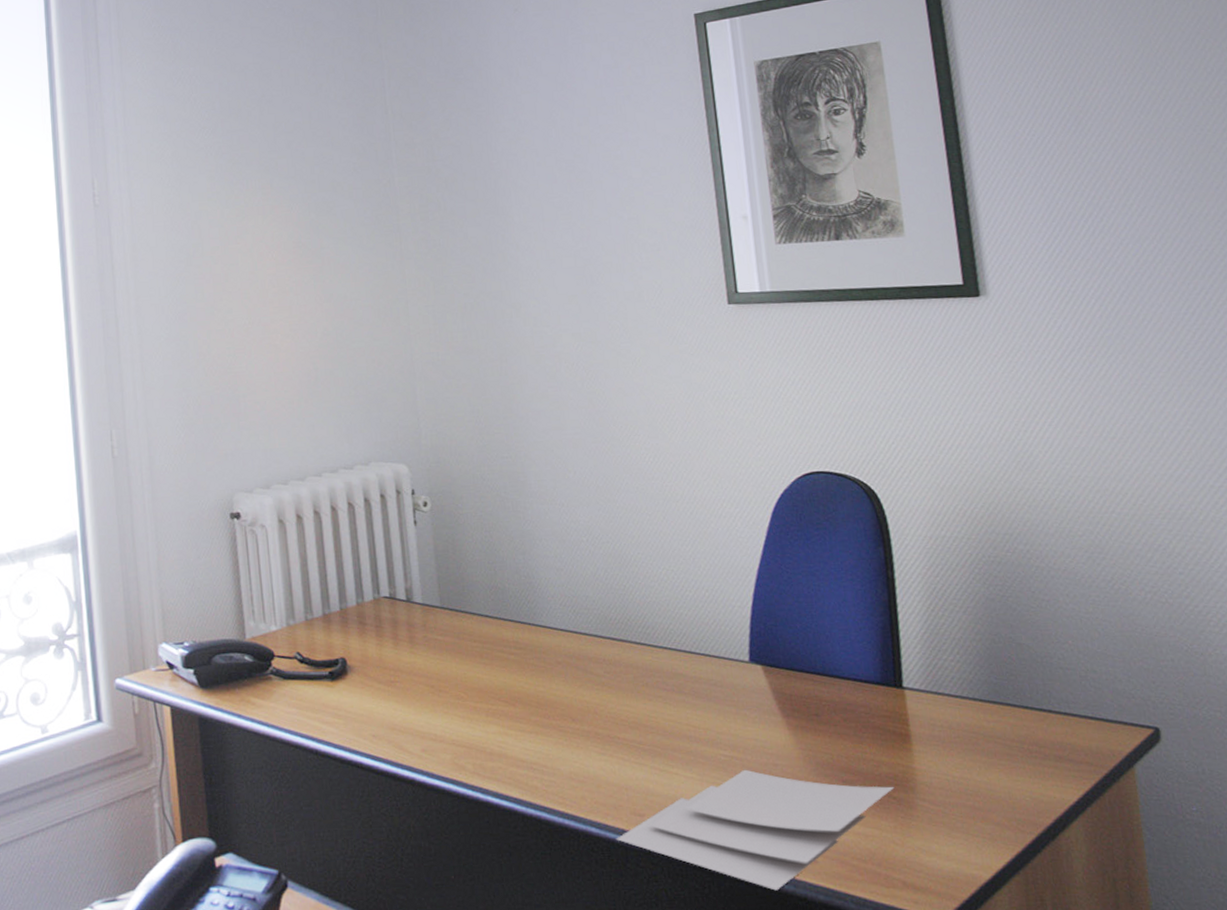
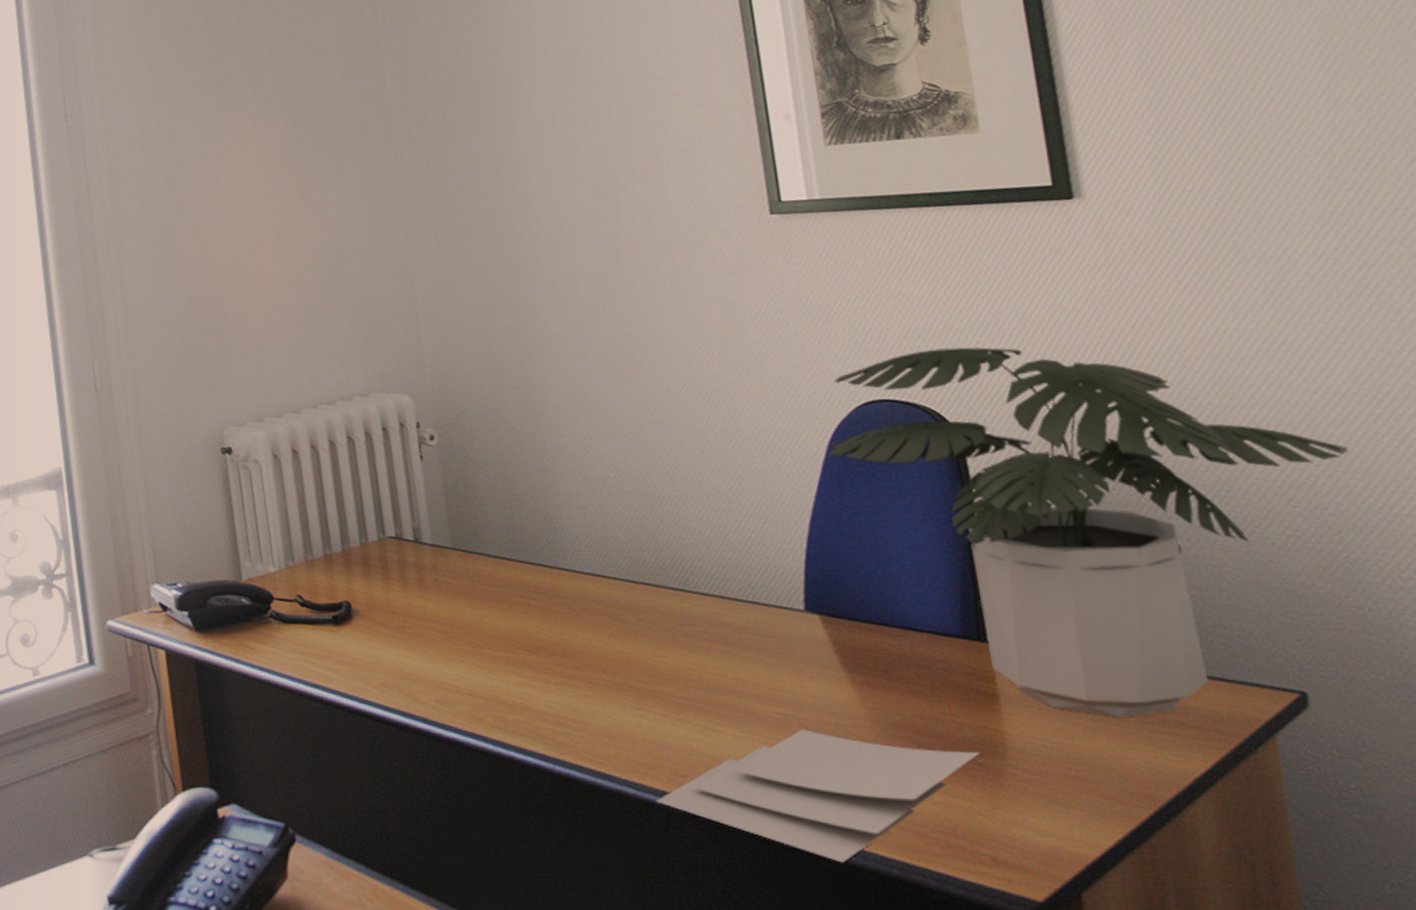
potted plant: none [772,425,1195,753] -> present [828,347,1349,717]

